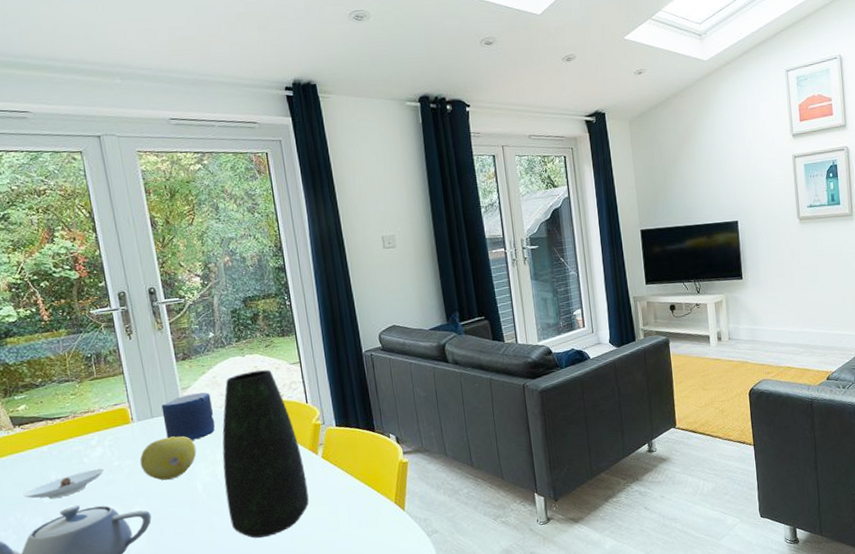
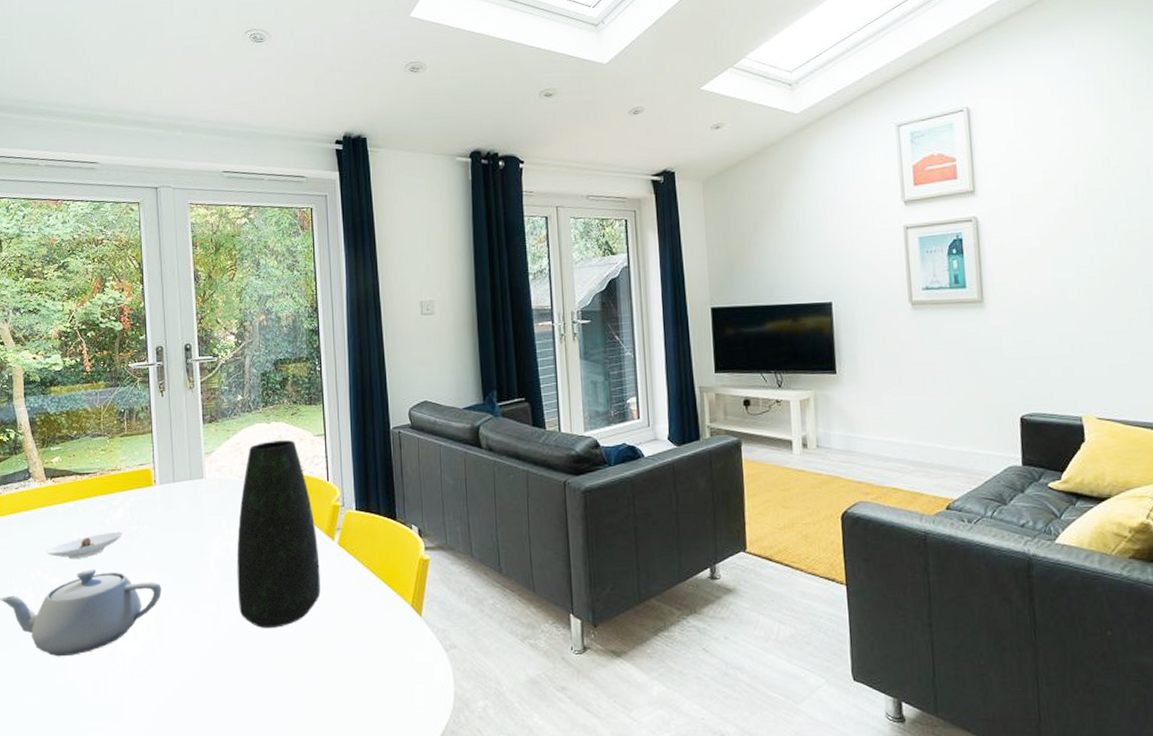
fruit: present [139,436,197,481] -> none [157,504,213,552]
candle: present [161,392,215,440] -> none [184,459,234,510]

